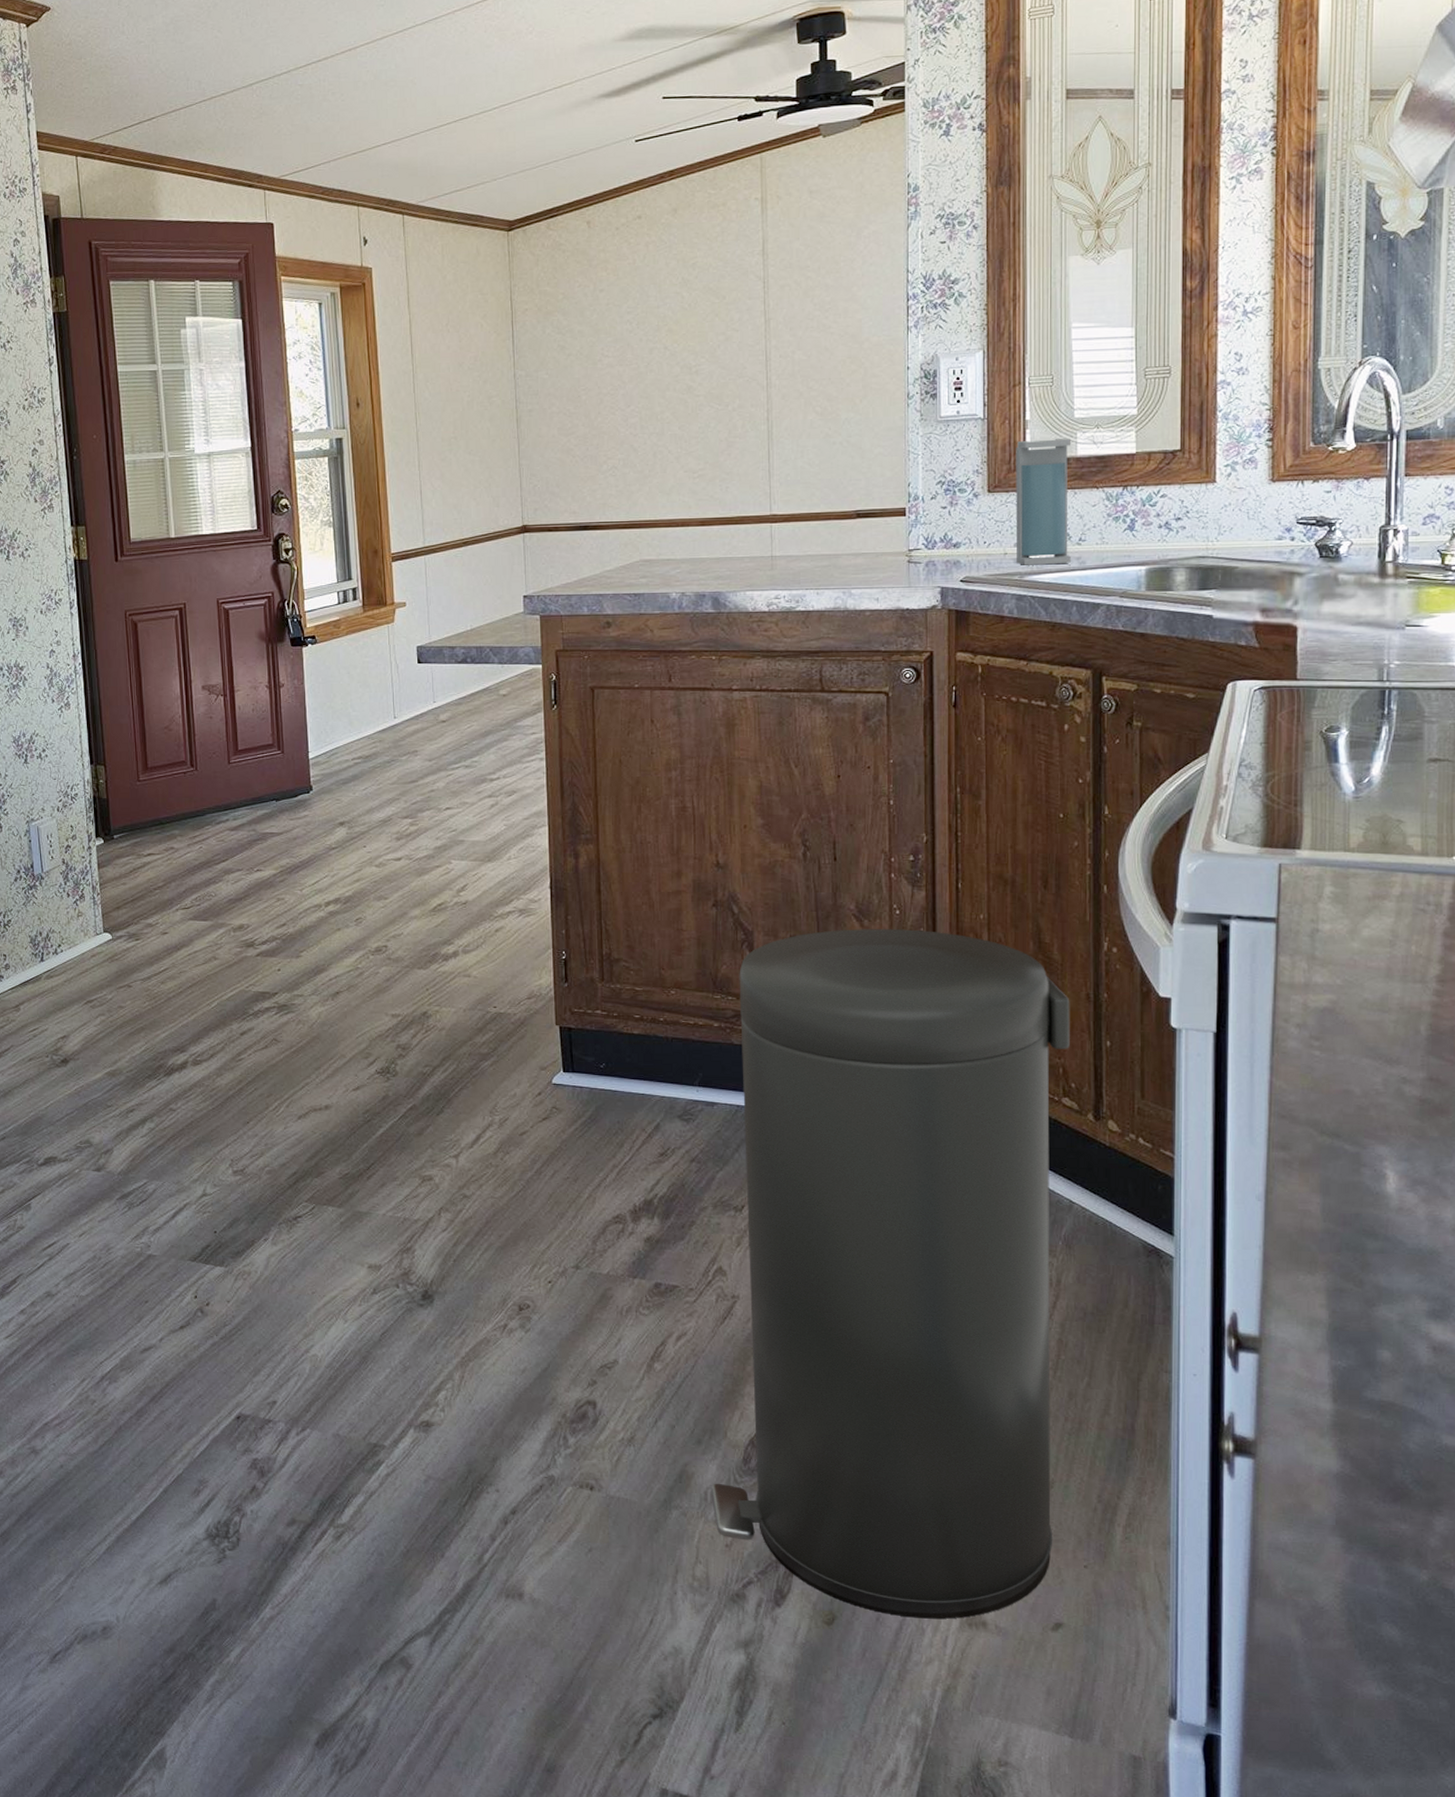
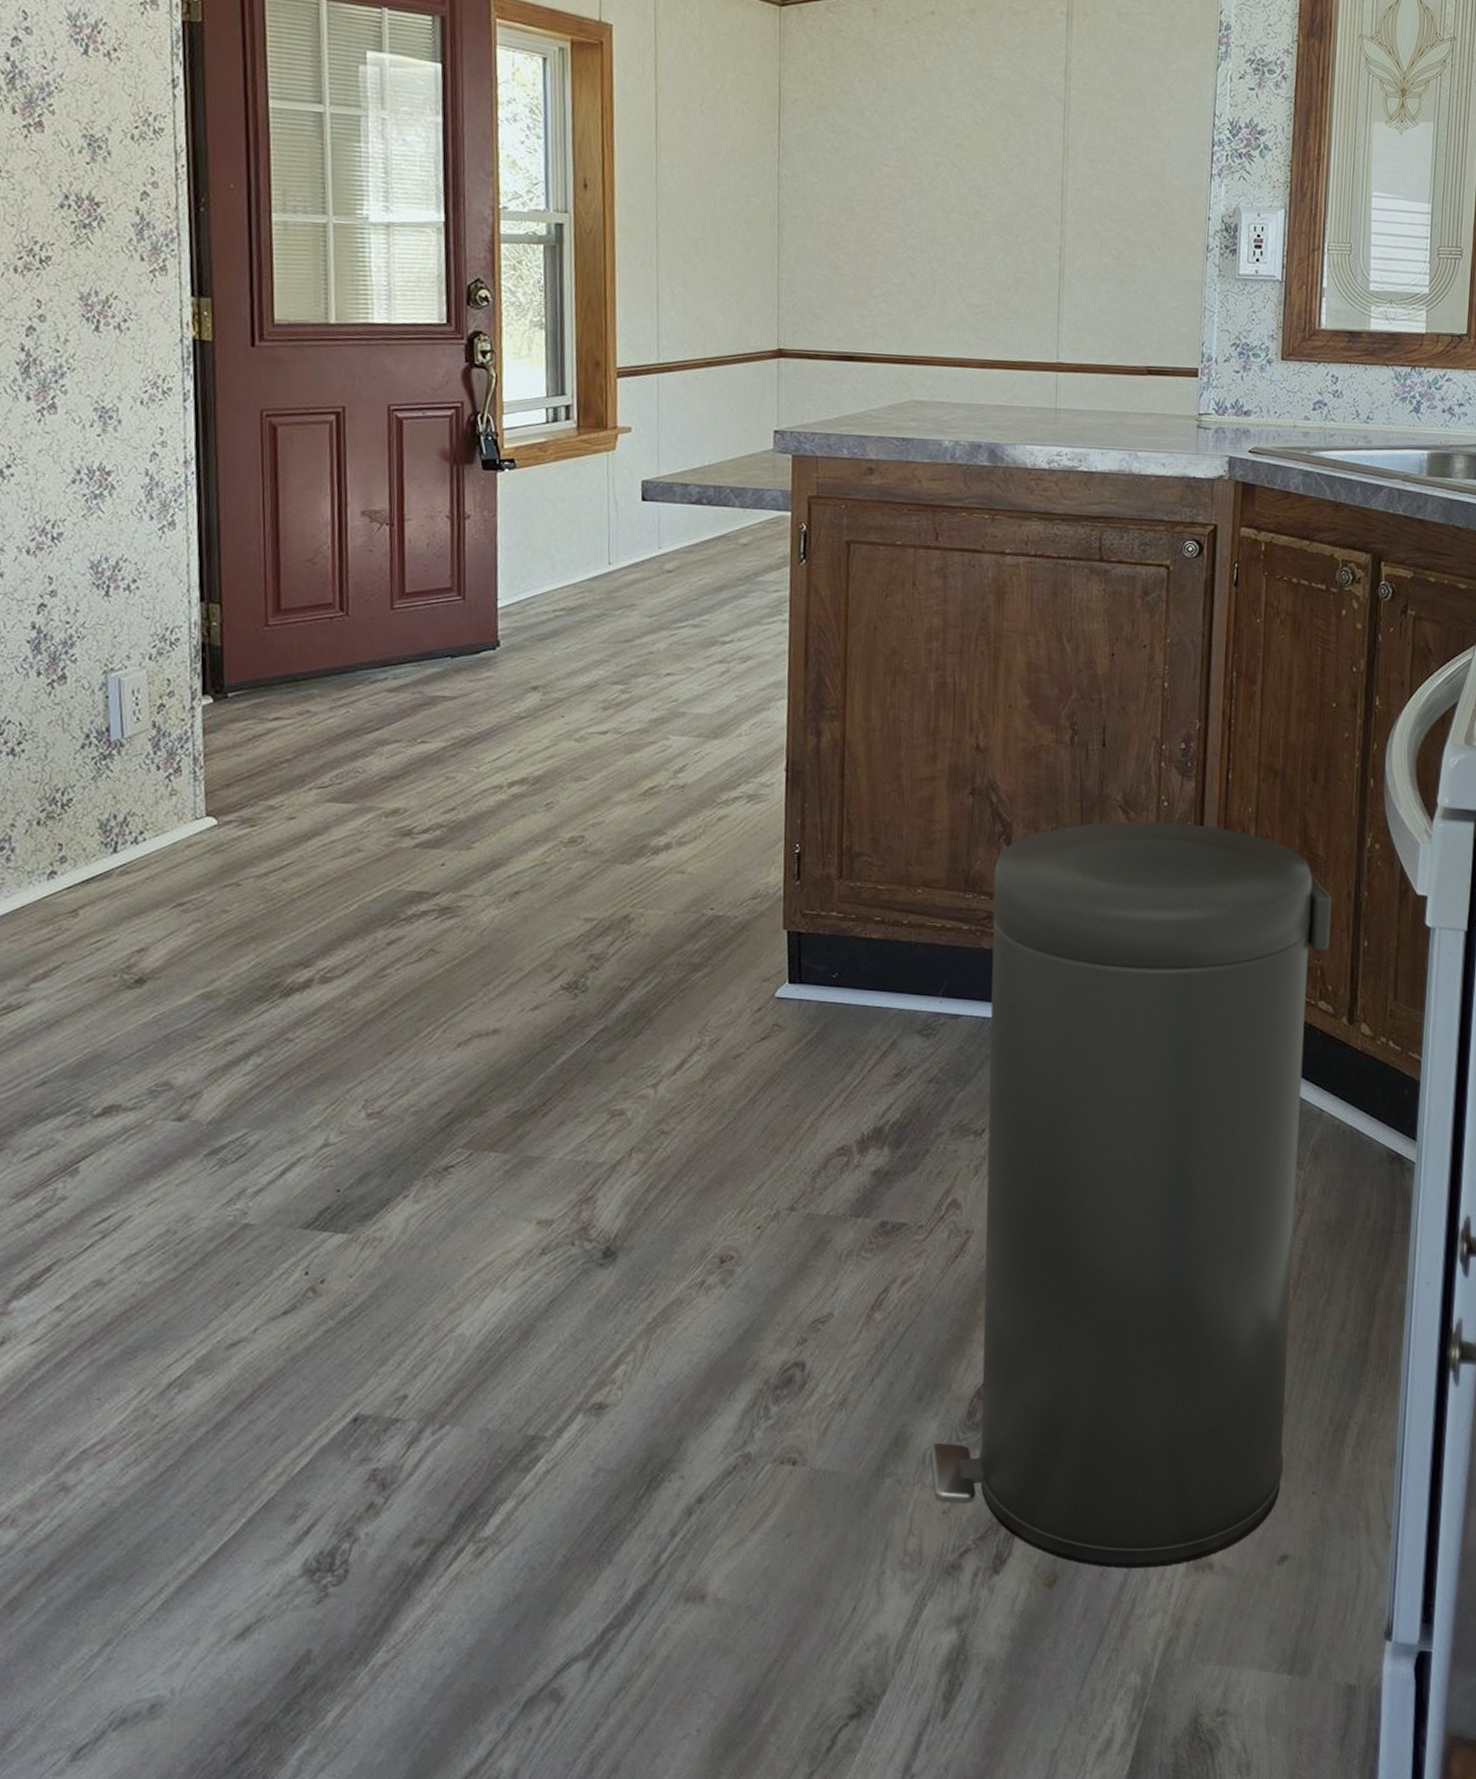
soap dispenser: present [1015,439,1071,565] -> none [1305,309,1364,442]

